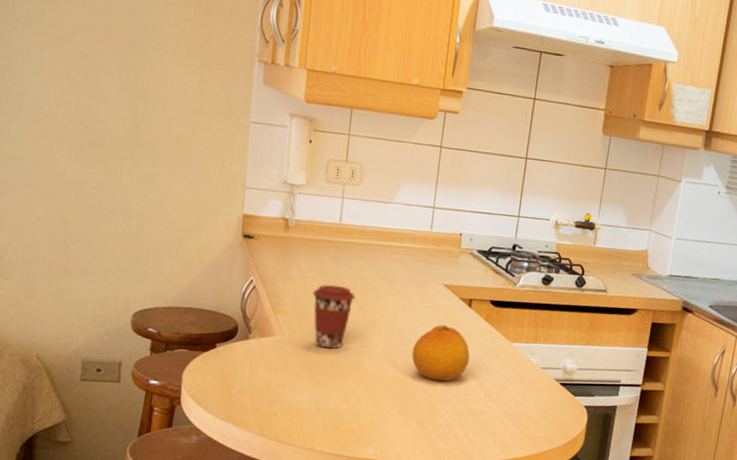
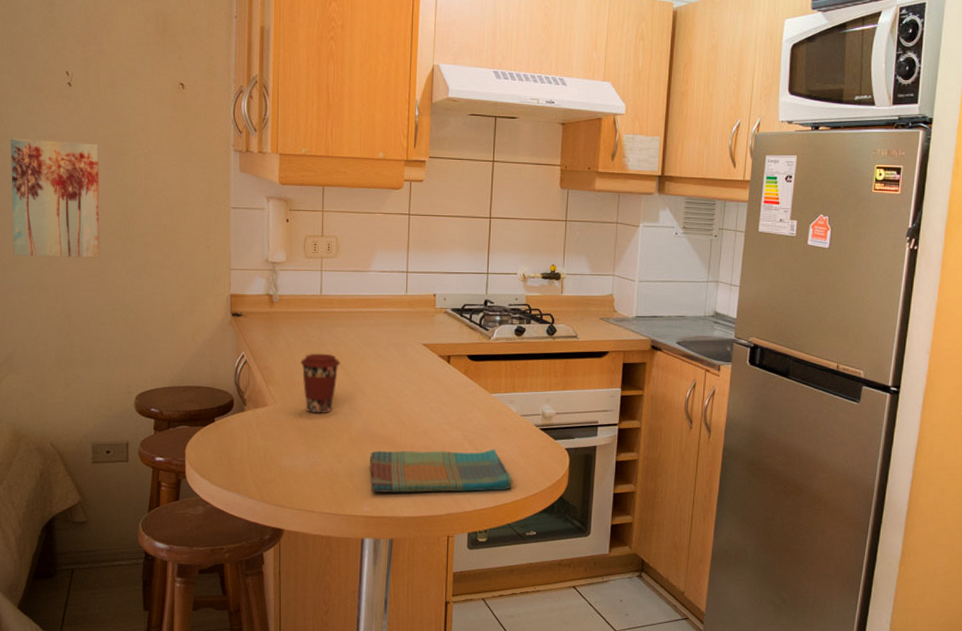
wall art: none [9,24,111,163] -> present [11,138,100,258]
dish towel: none [378,392,527,444] -> present [370,449,513,493]
fruit: present [411,324,470,382] -> none [397,381,452,436]

